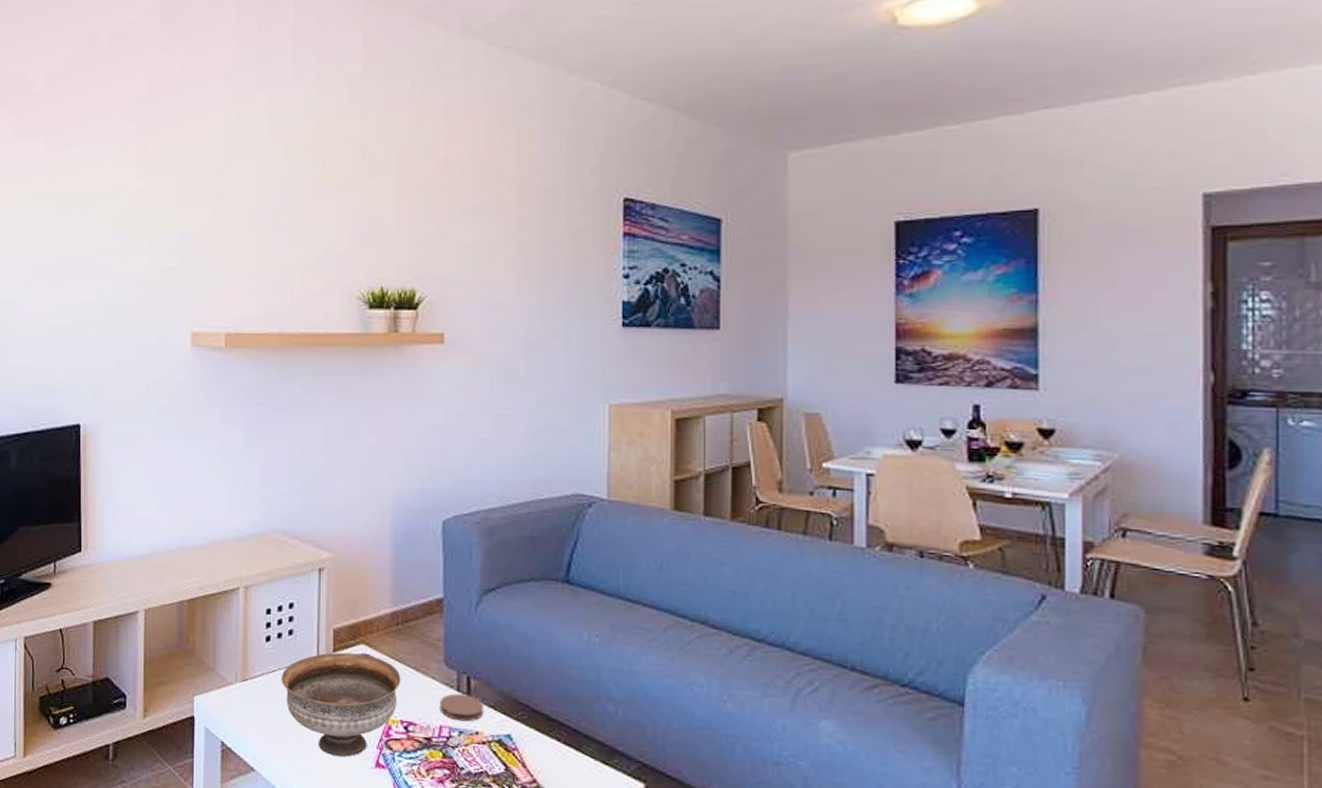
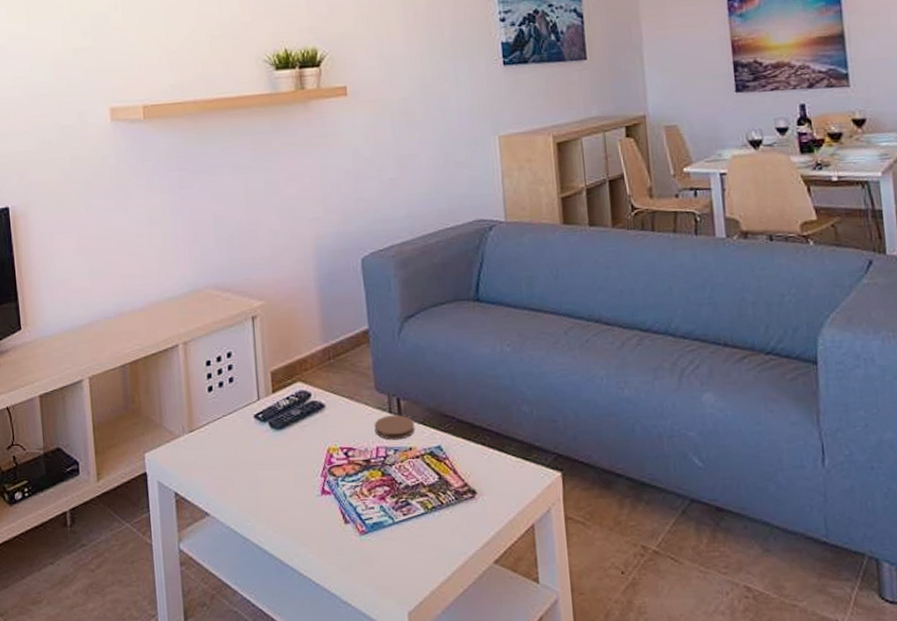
bowl: present [281,652,401,757] -> none [225,391,338,490]

